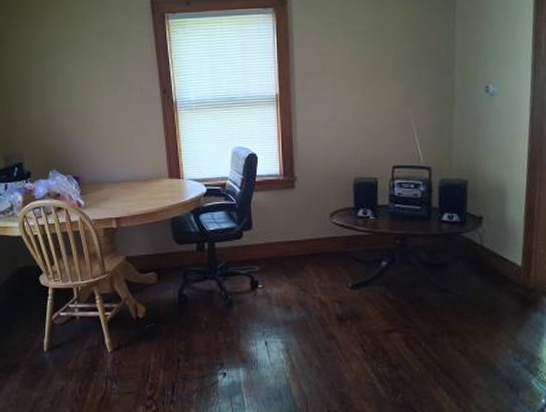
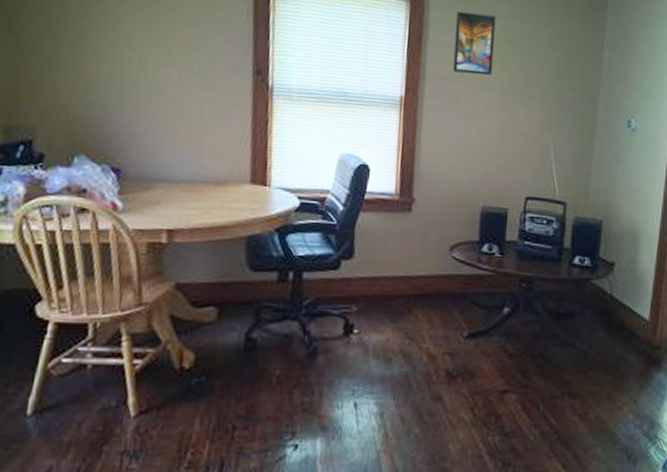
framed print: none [316,12,352,67] -> present [453,11,496,76]

